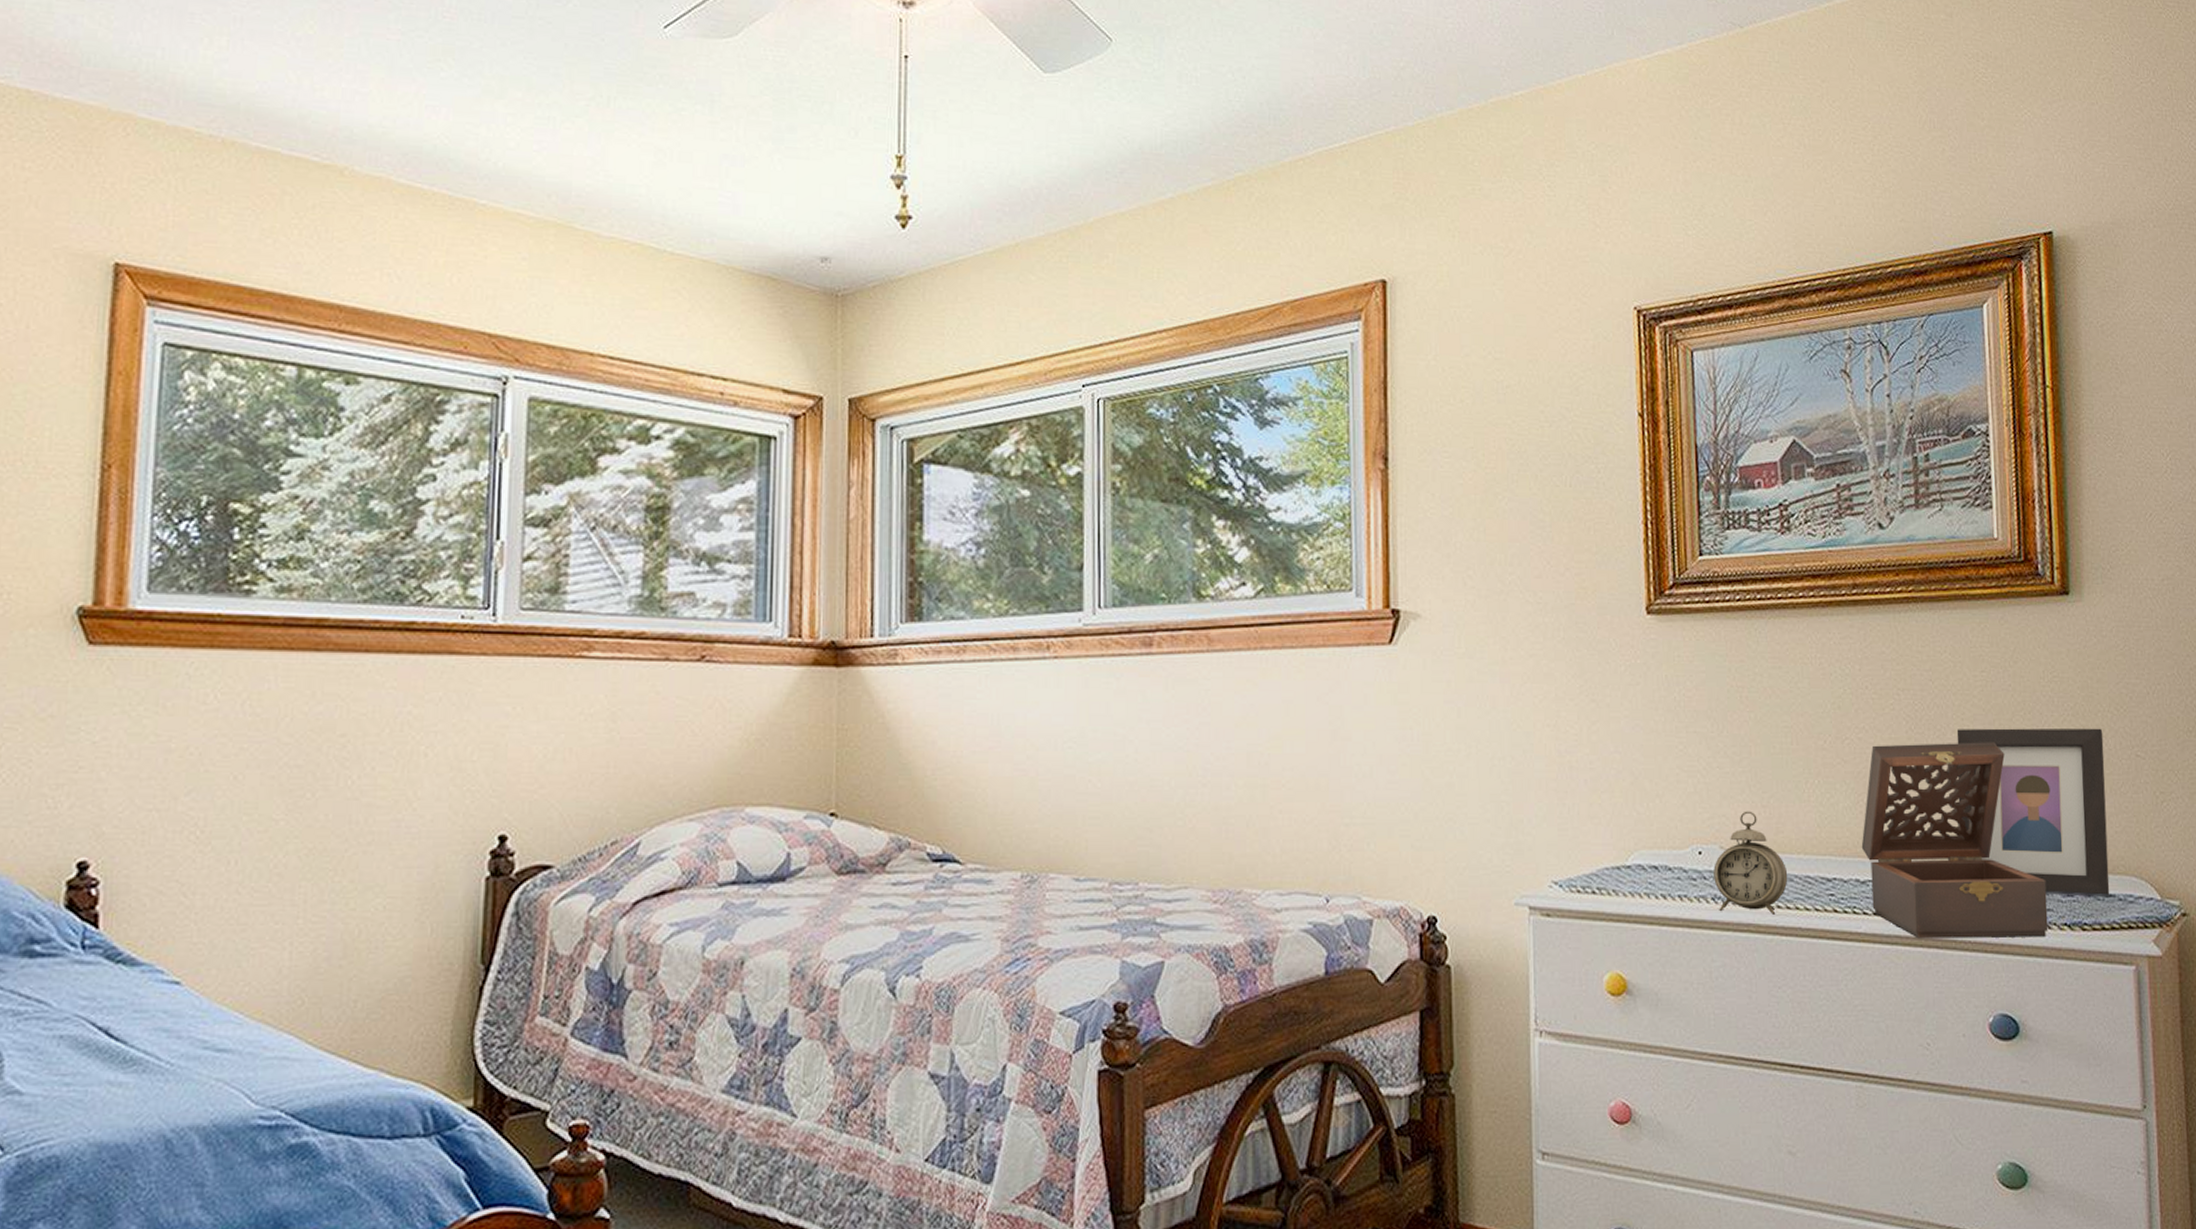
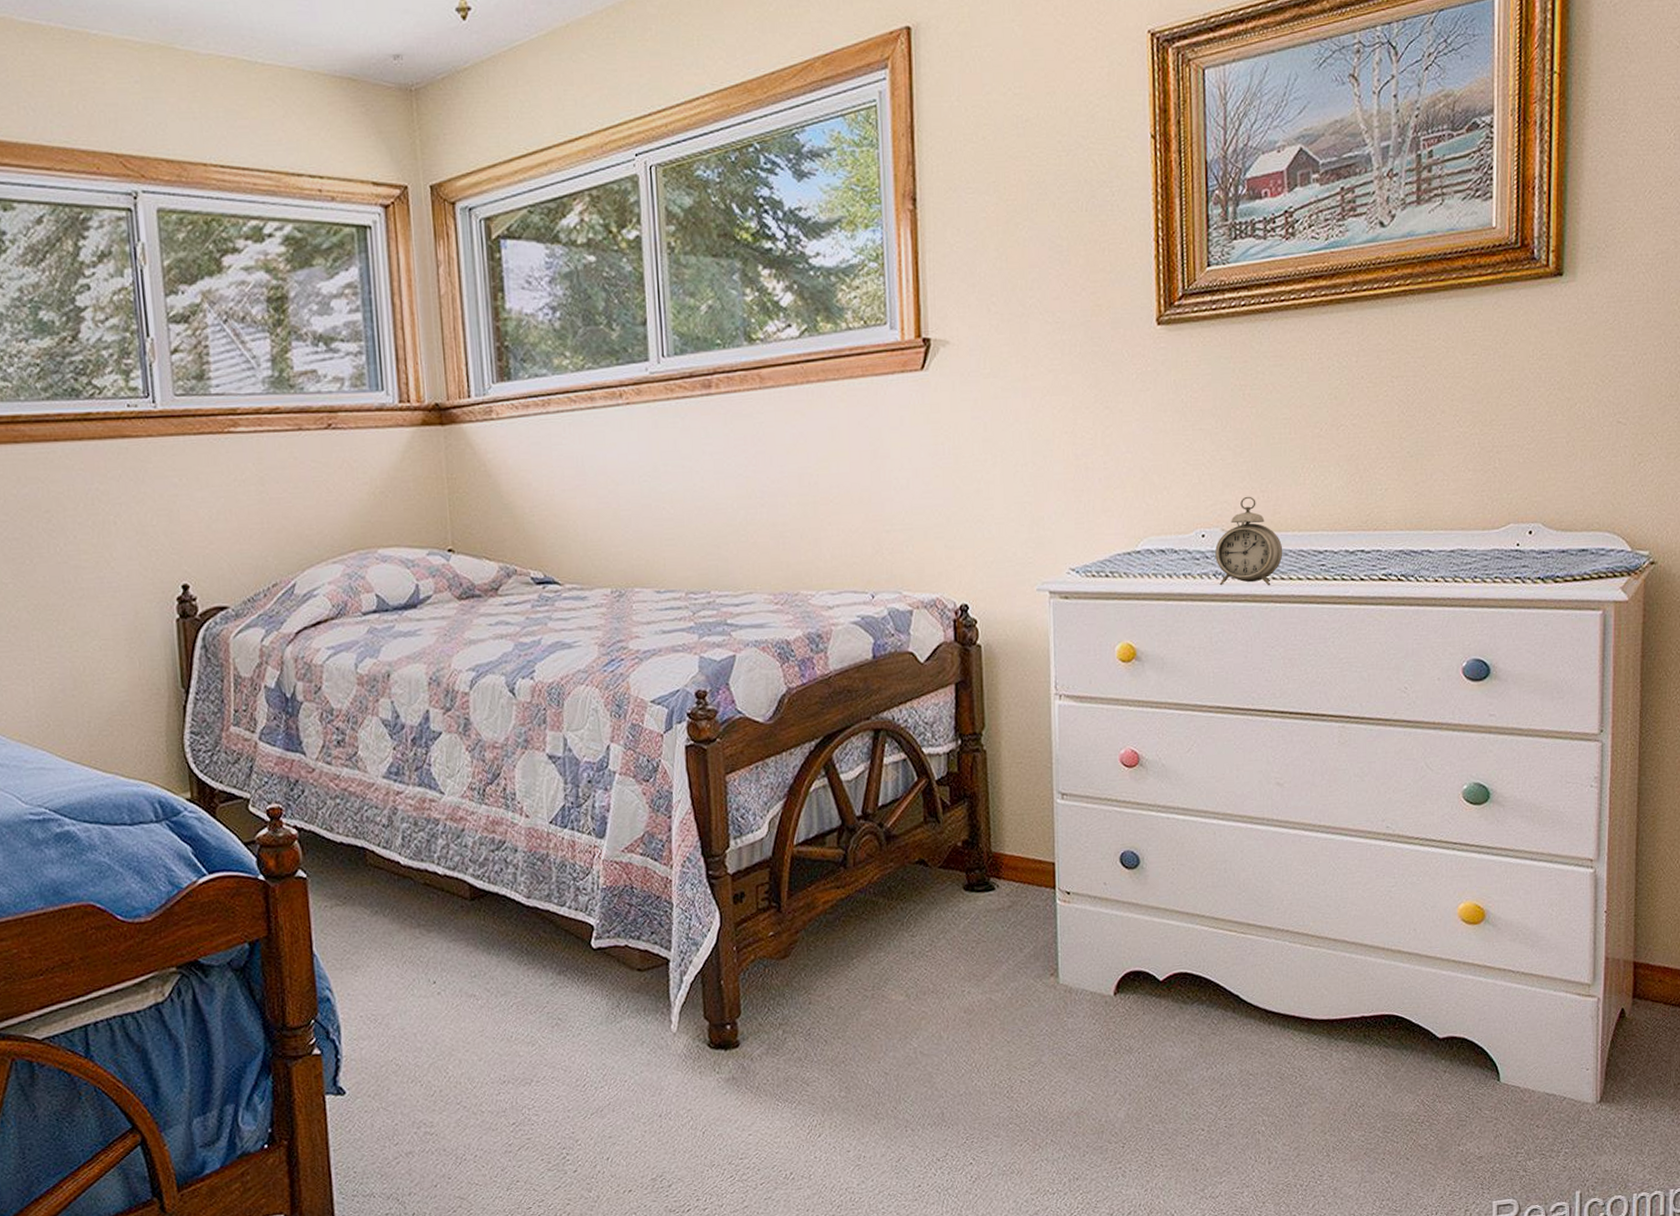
jewelry box: present [1861,742,2048,939] -> none [1351,419,1523,599]
picture frame: present [1956,728,2110,898] -> none [1444,399,1587,553]

